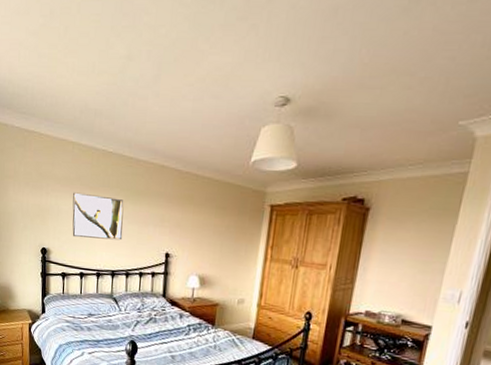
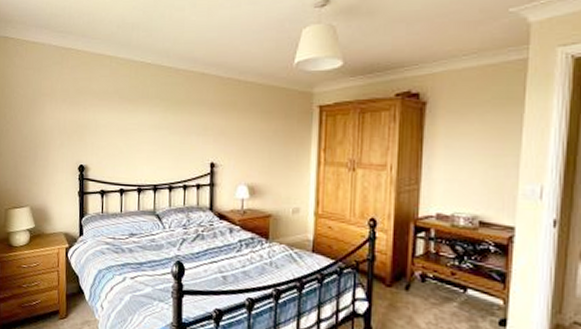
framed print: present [72,192,124,241] -> none [111,106,164,153]

